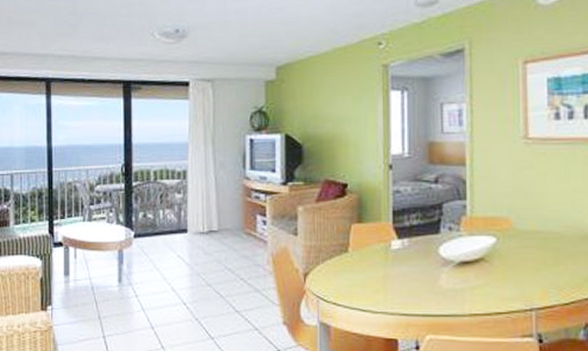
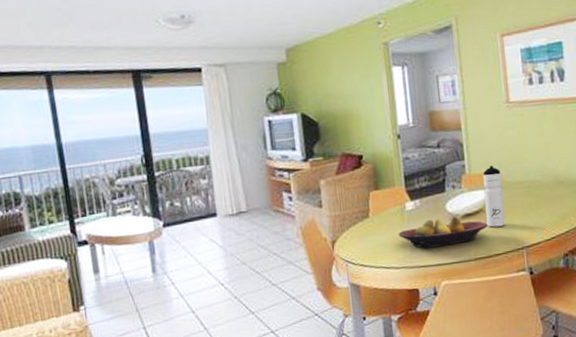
fruit bowl: none [379,262,488,295] -> present [398,216,487,249]
water bottle: none [487,209,512,281] -> present [482,166,506,228]

